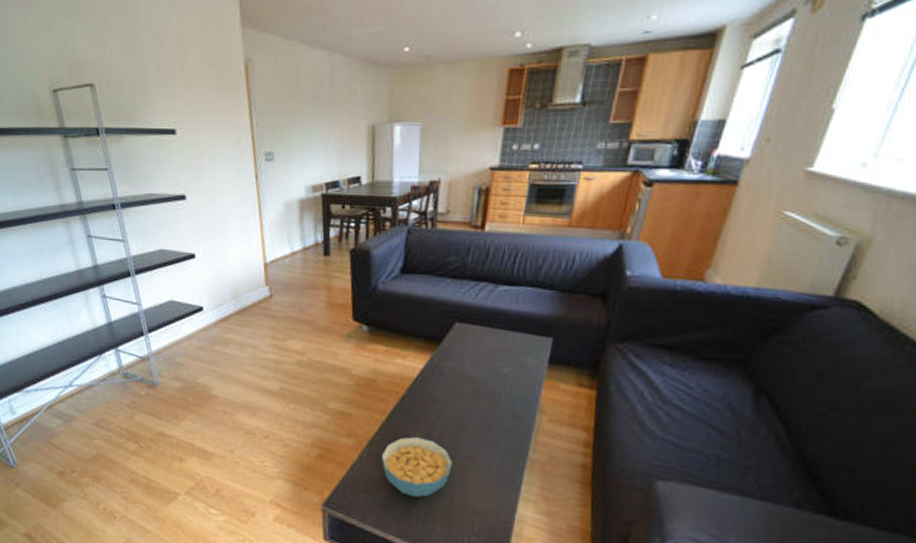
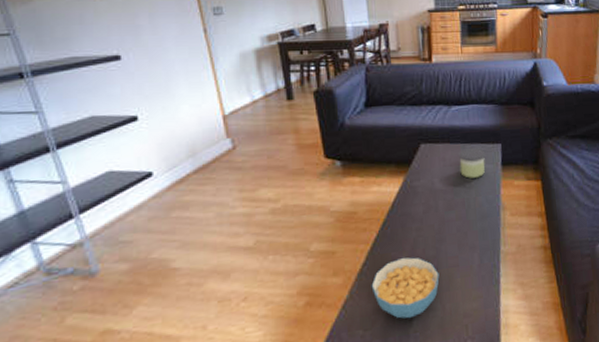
candle: none [496,336,531,372] -> present [458,148,486,178]

